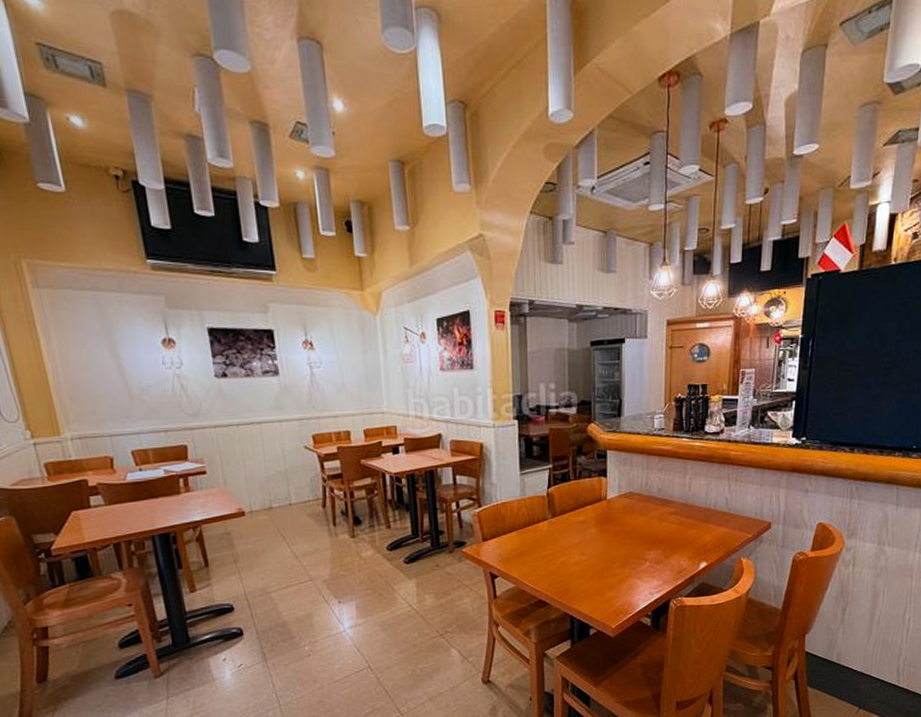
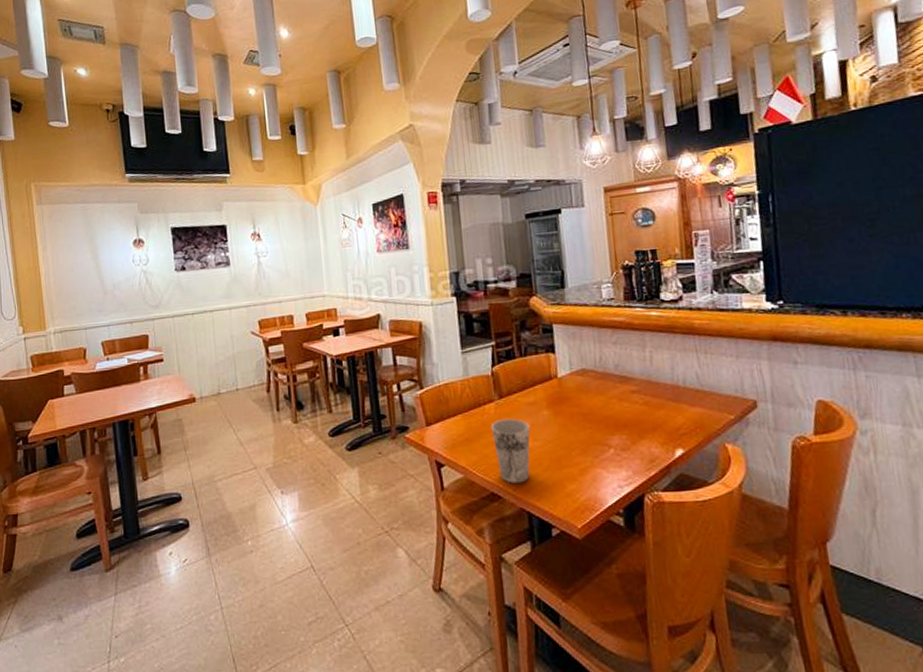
cup: none [543,535,579,592] -> present [490,418,531,484]

